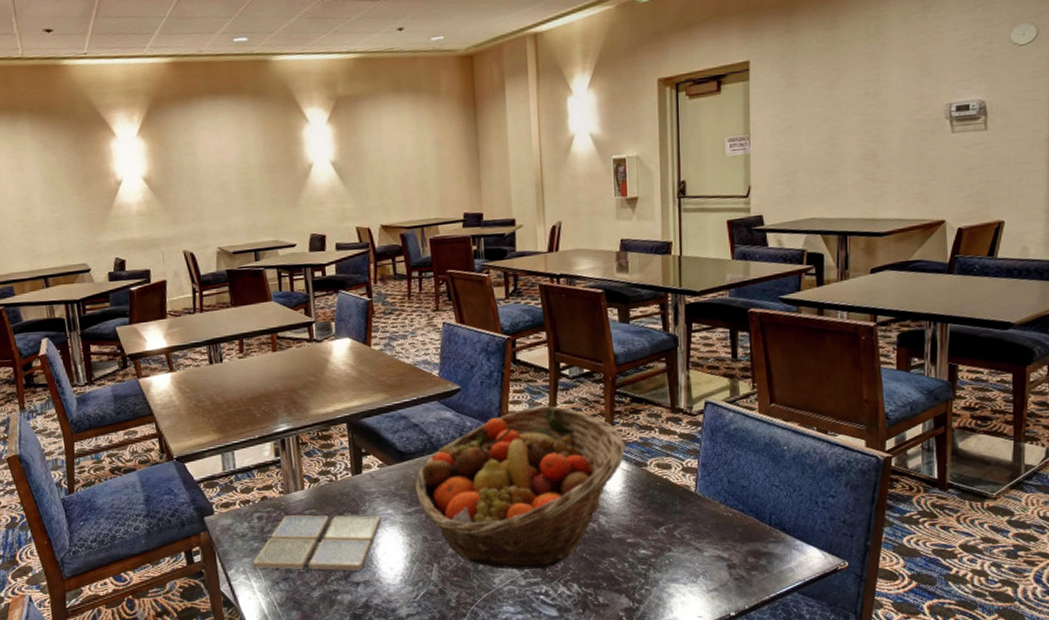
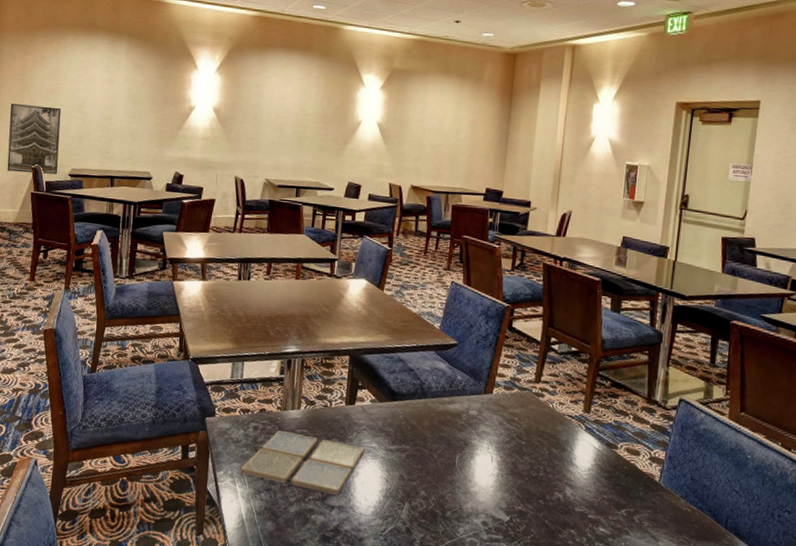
fruit basket: present [414,405,625,571] -> none [400,373,600,530]

